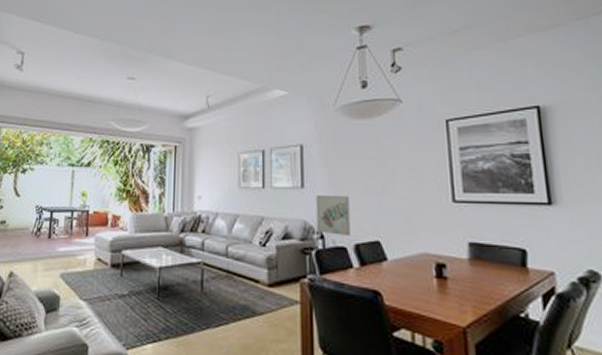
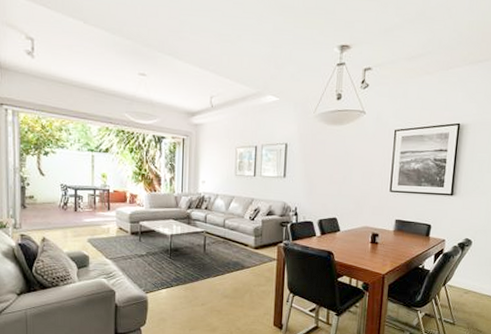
wall art: present [316,196,352,236] -> none [292,184,319,214]

